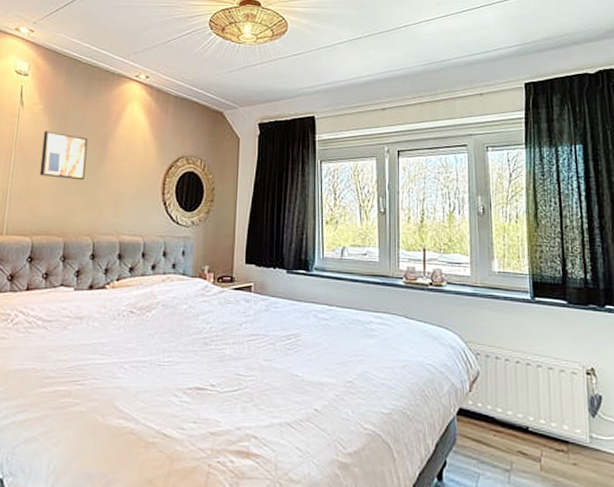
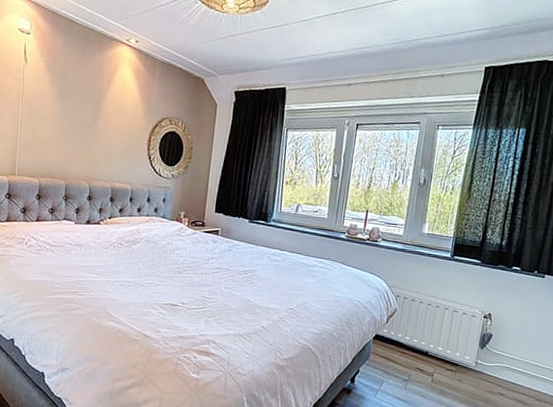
wall art: present [39,131,88,181] -> none [43,87,84,134]

